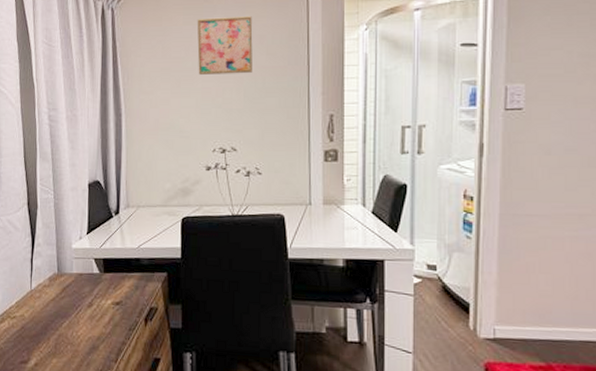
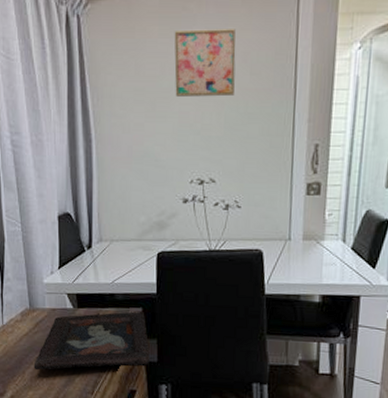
decorative tray: none [58,276,175,337] -> present [33,311,151,371]

